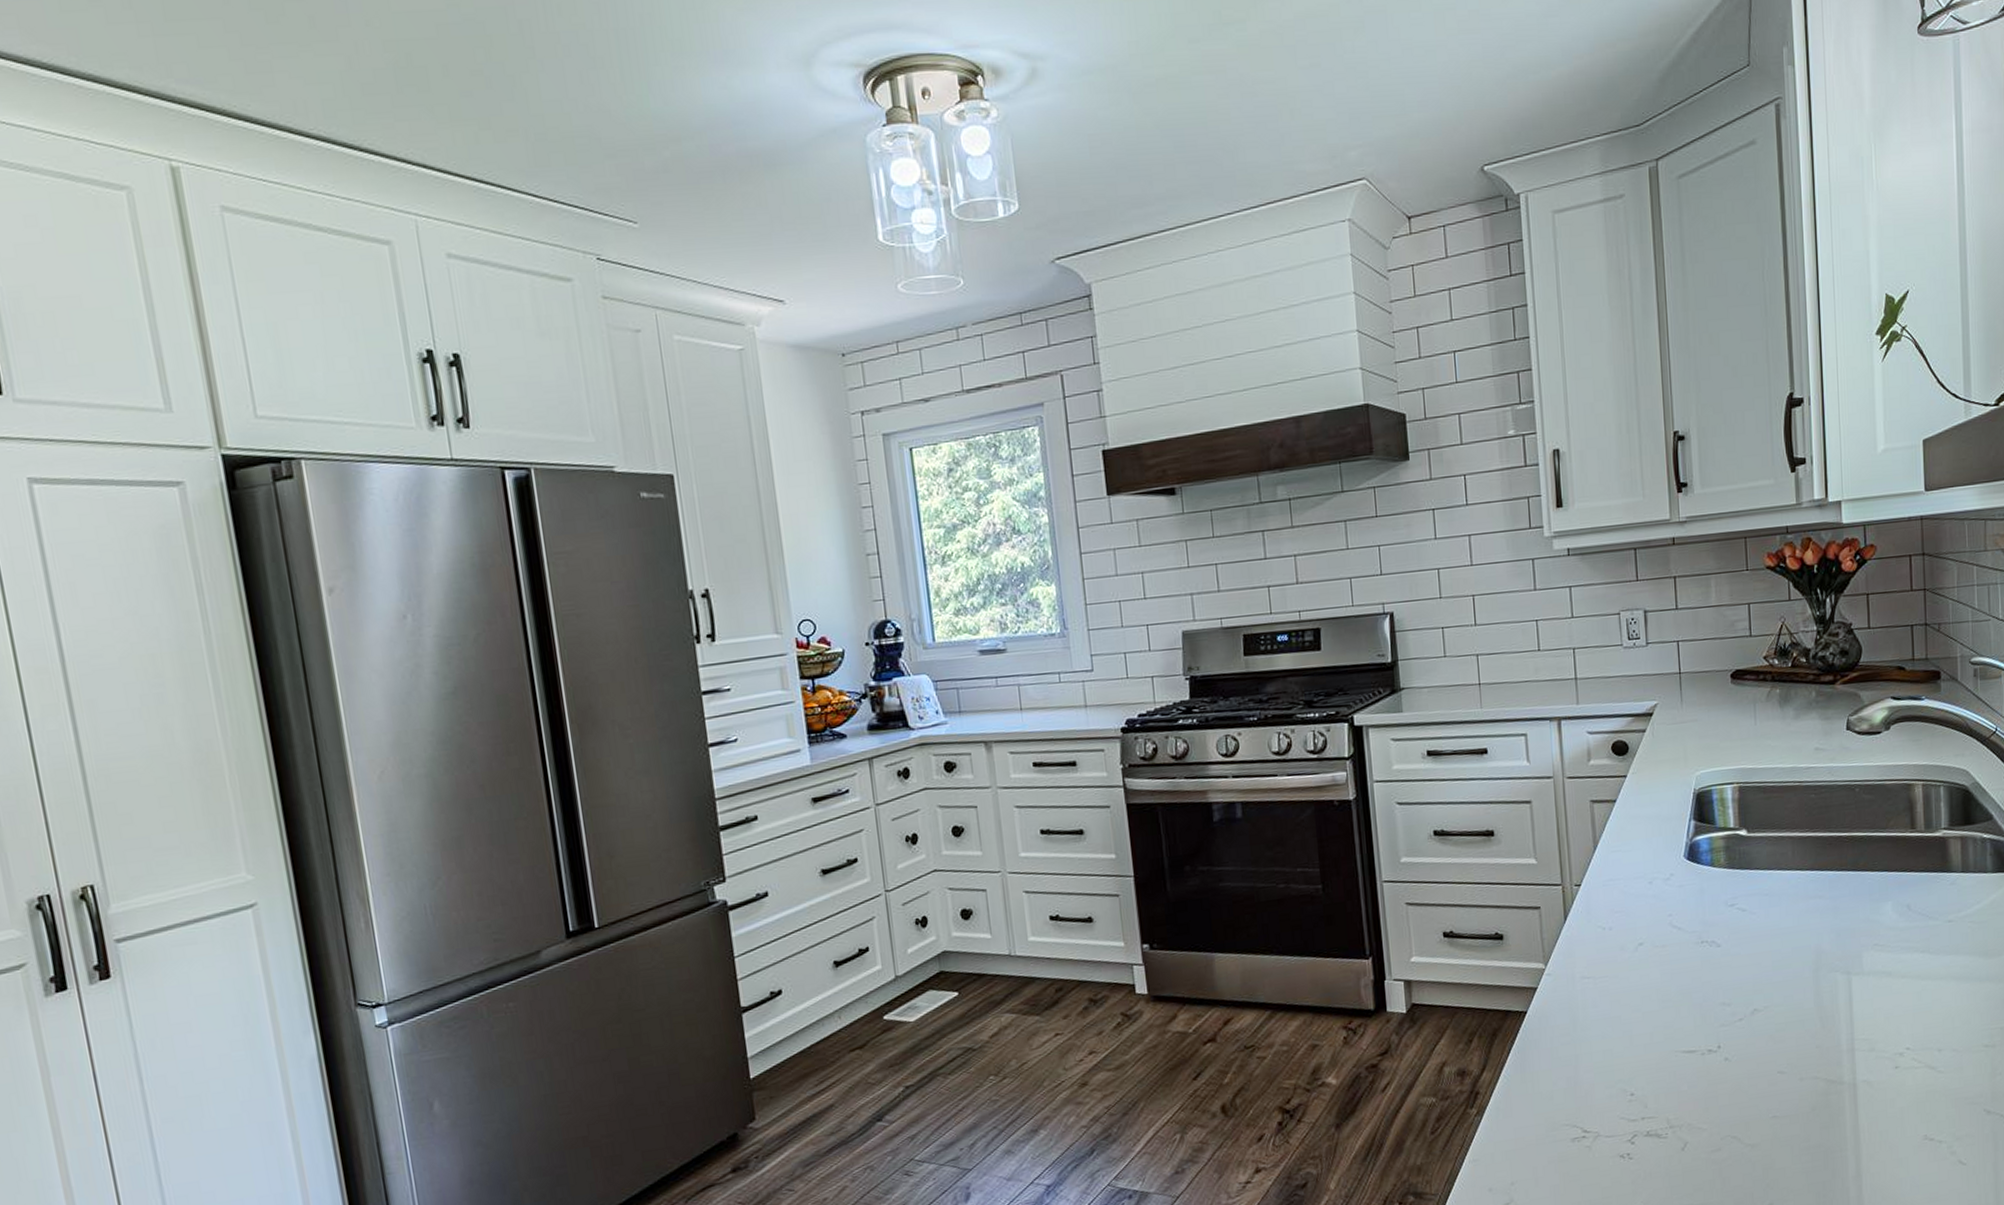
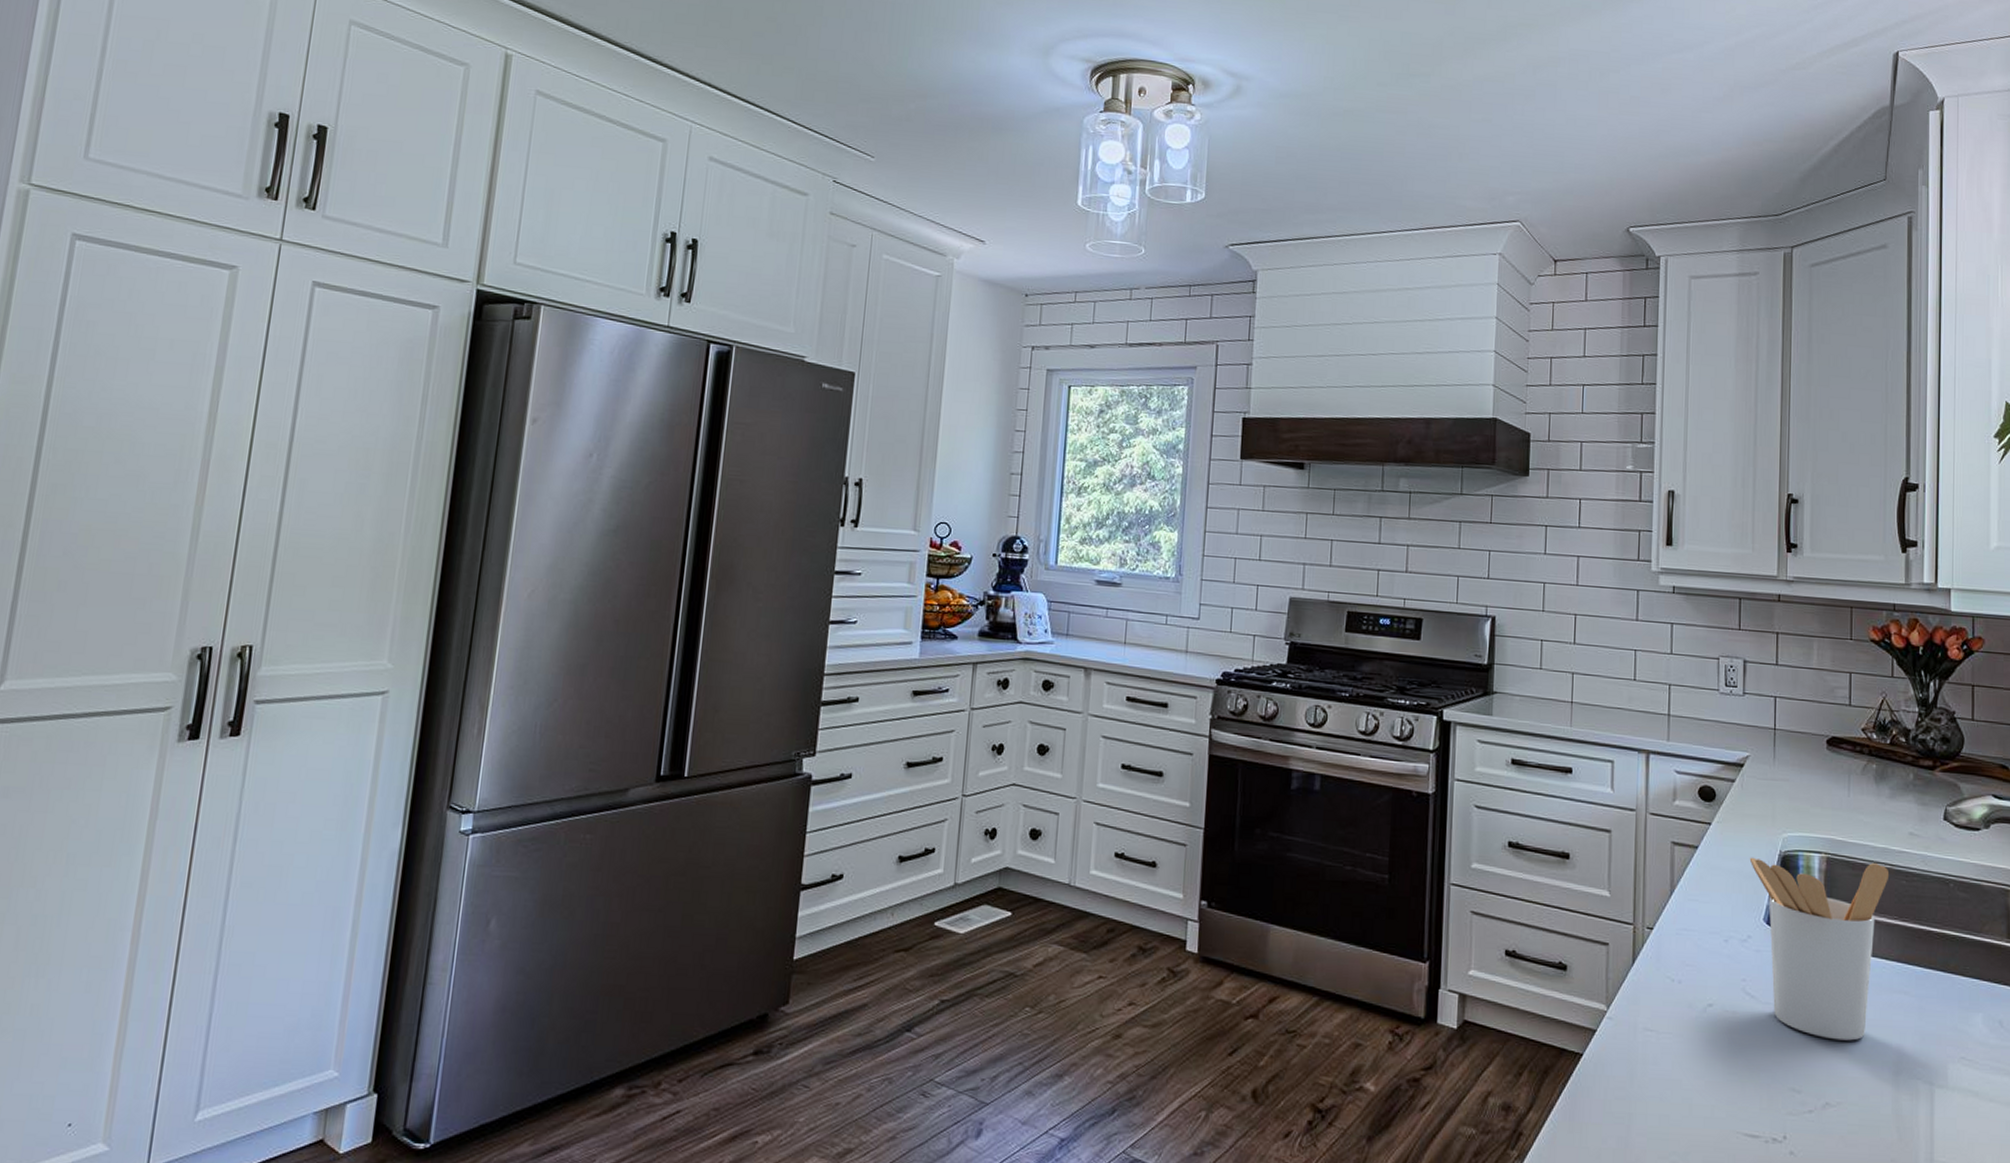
utensil holder: none [1666,782,1799,953] -> present [1749,857,1890,1041]

